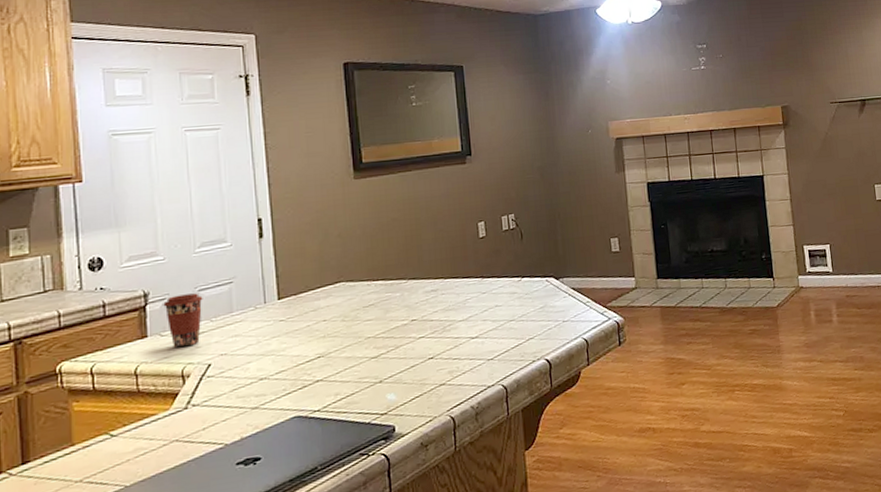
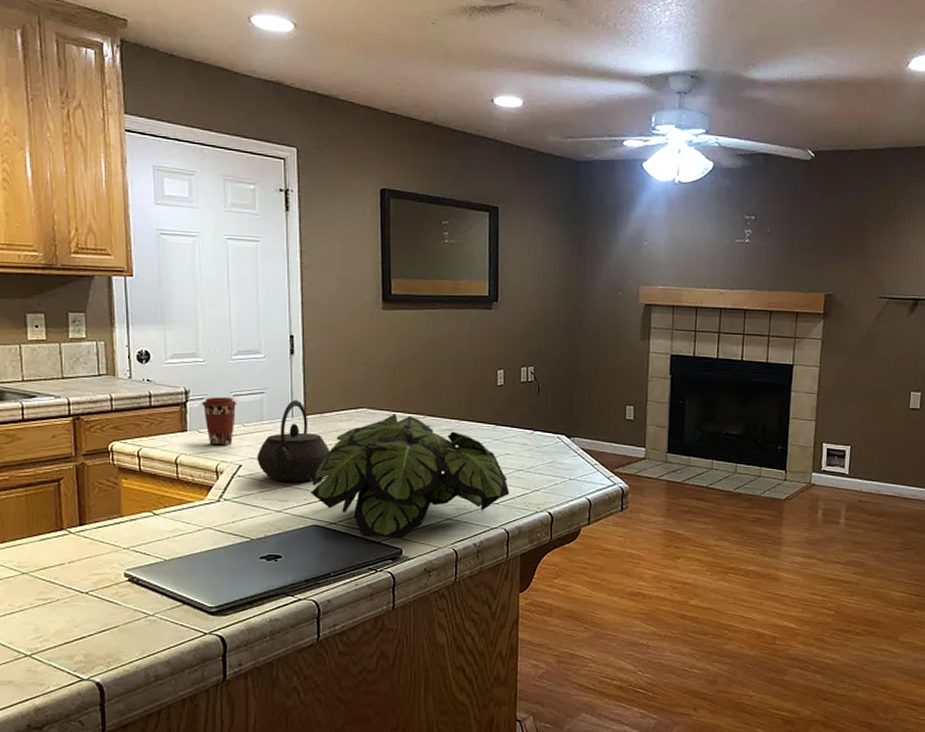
kettle: none [227,284,309,376] -> present [257,400,330,483]
plant: none [285,282,504,421] -> present [307,414,510,539]

